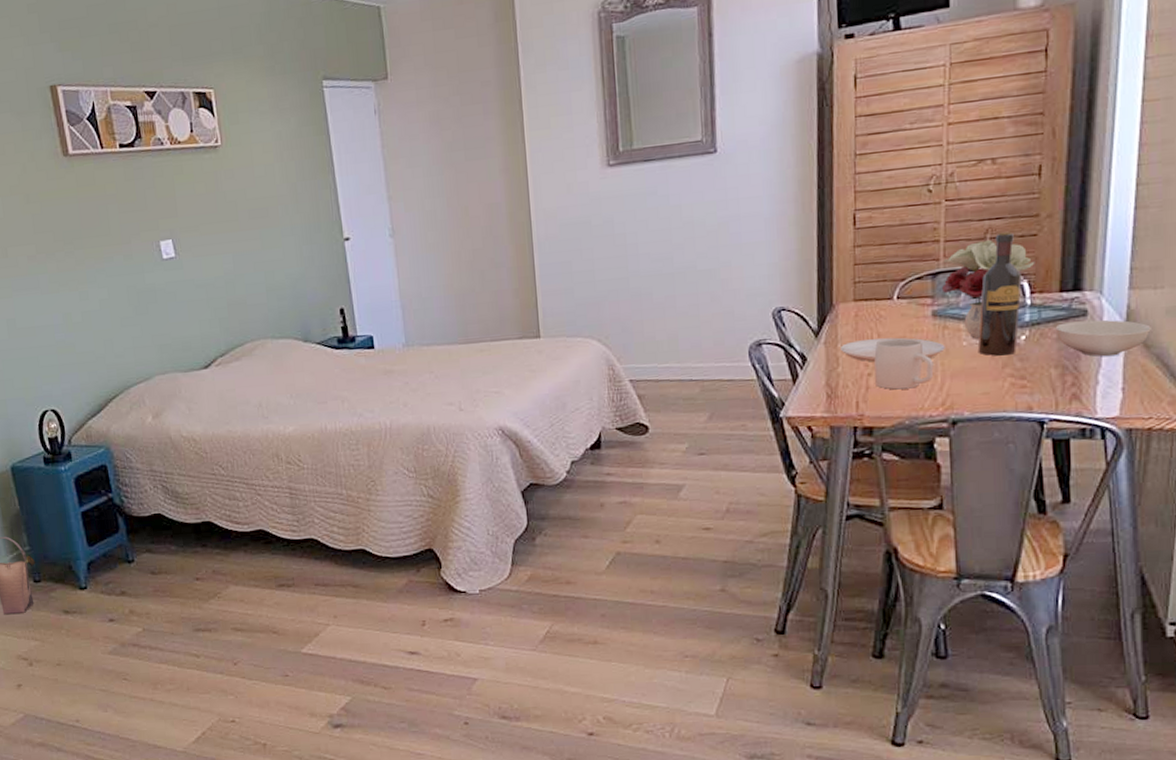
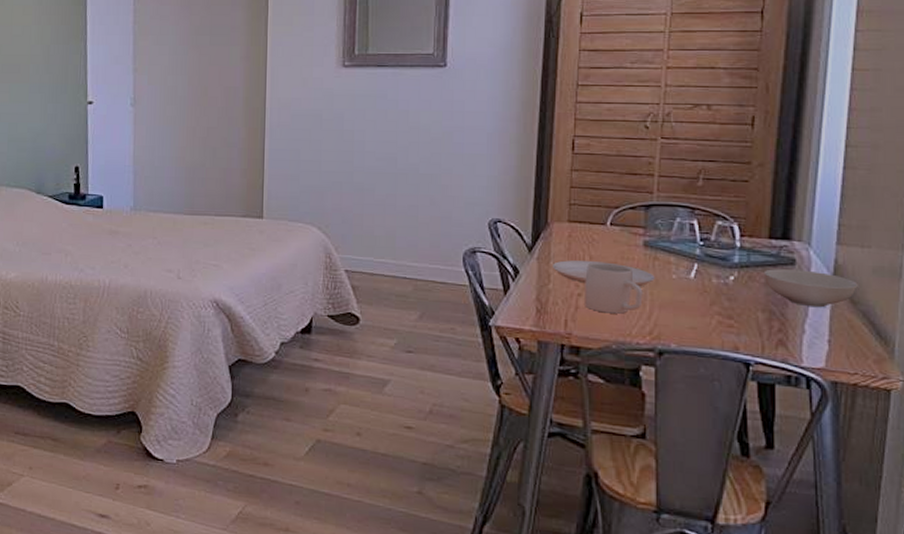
flower bouquet: present [942,239,1035,339] -> none [655,179,746,274]
wine bottle: present [977,231,1022,356] -> none [687,174,732,293]

